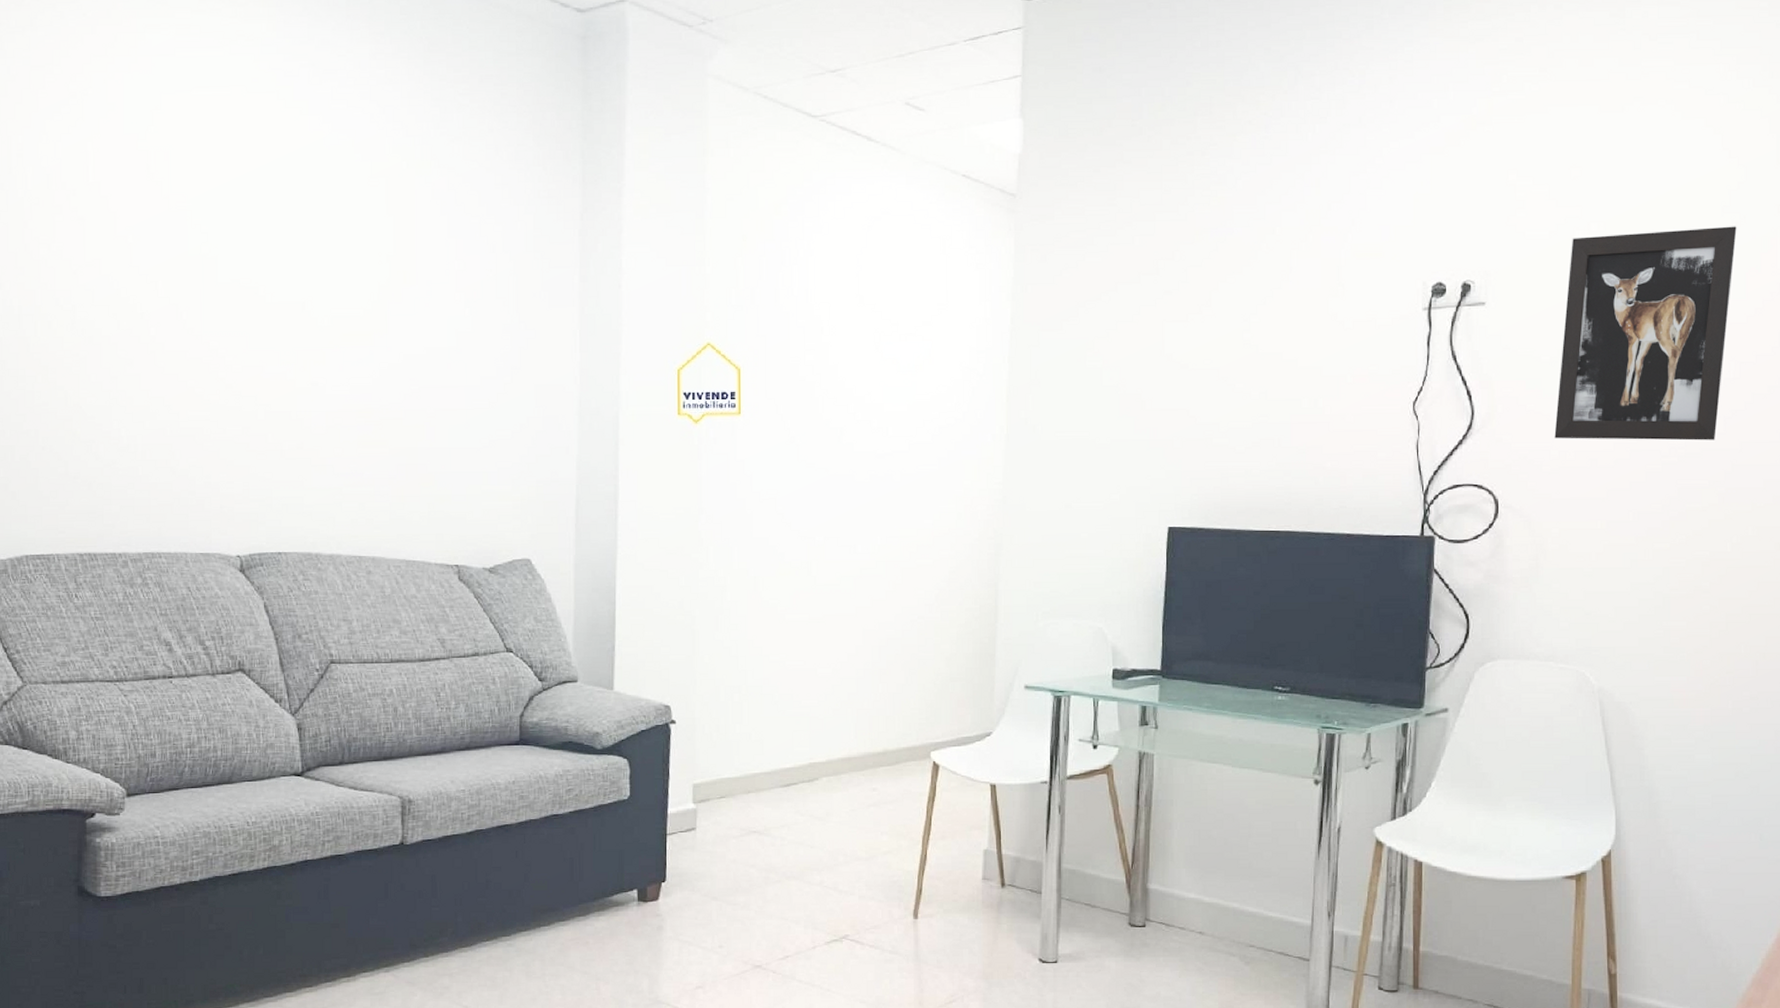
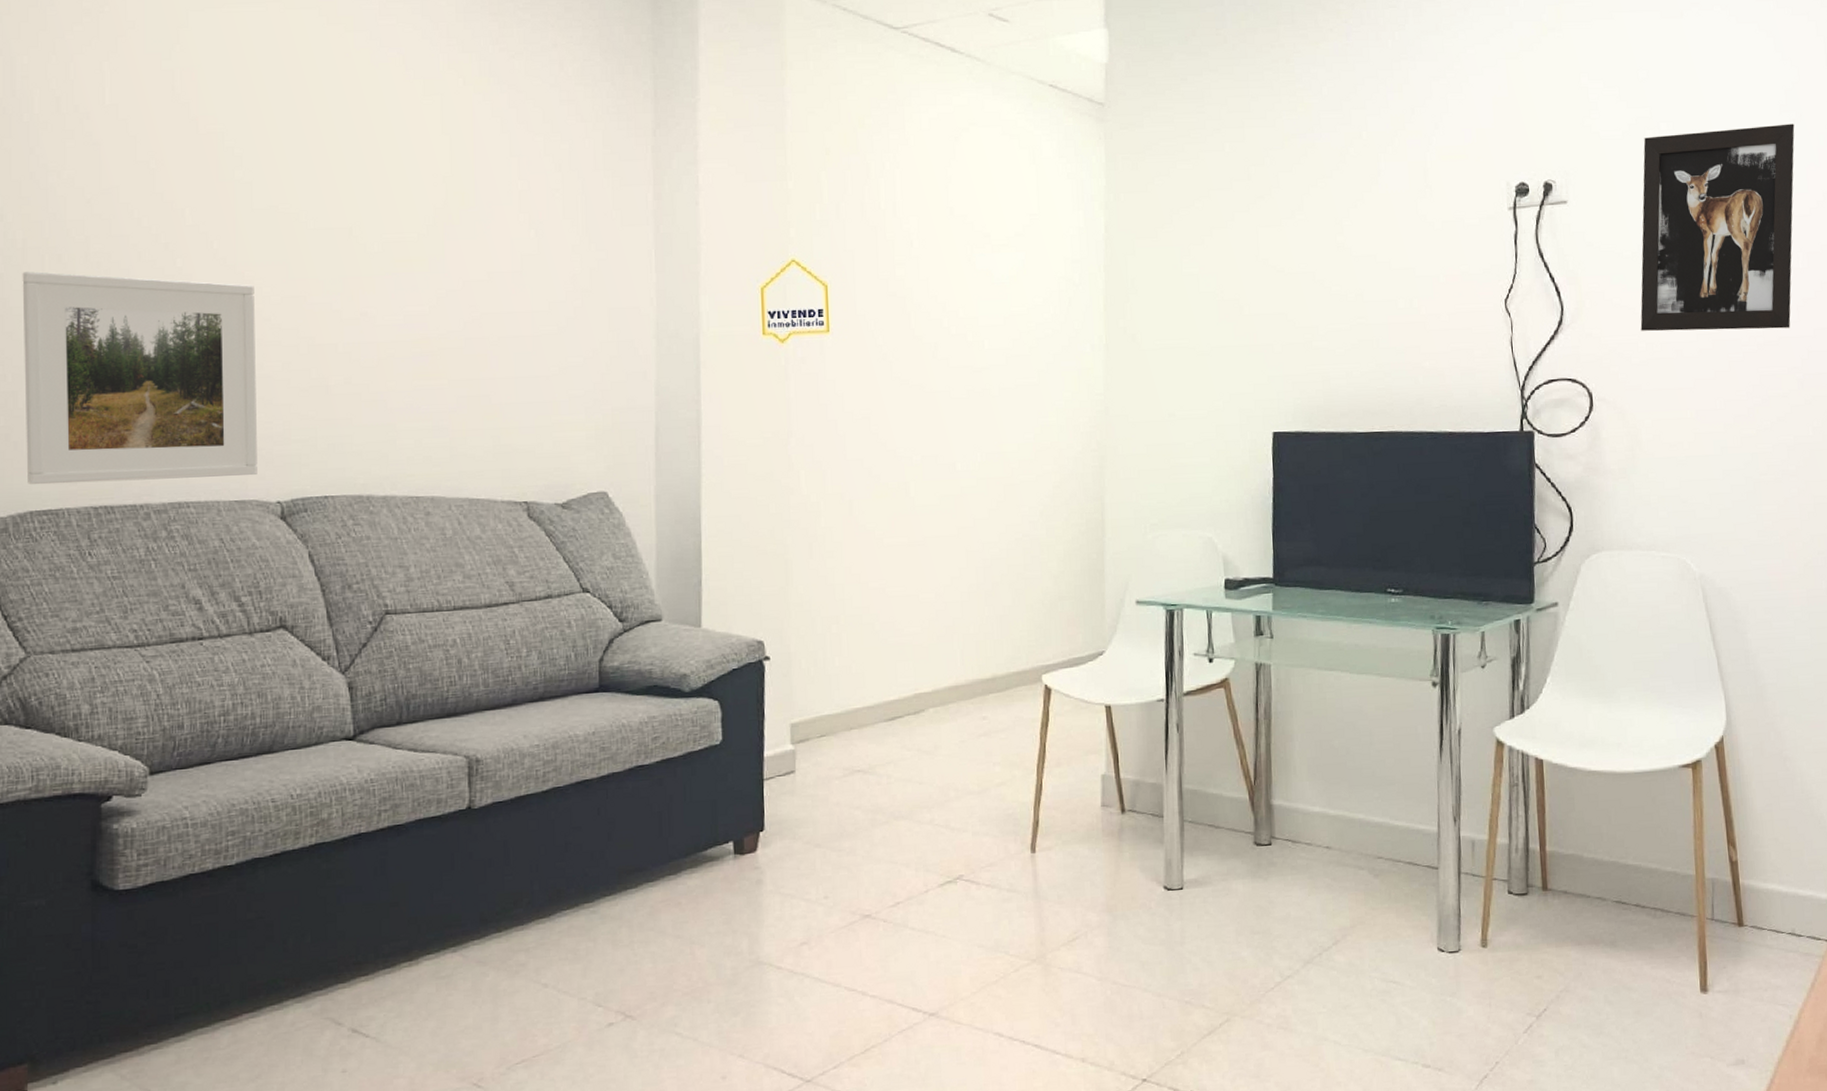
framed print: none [18,337,220,532] -> present [22,271,257,485]

